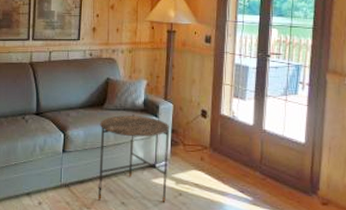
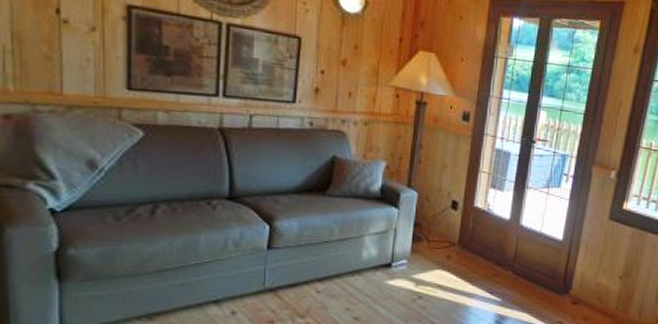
side table: present [98,114,170,202] -> none [316,203,412,307]

